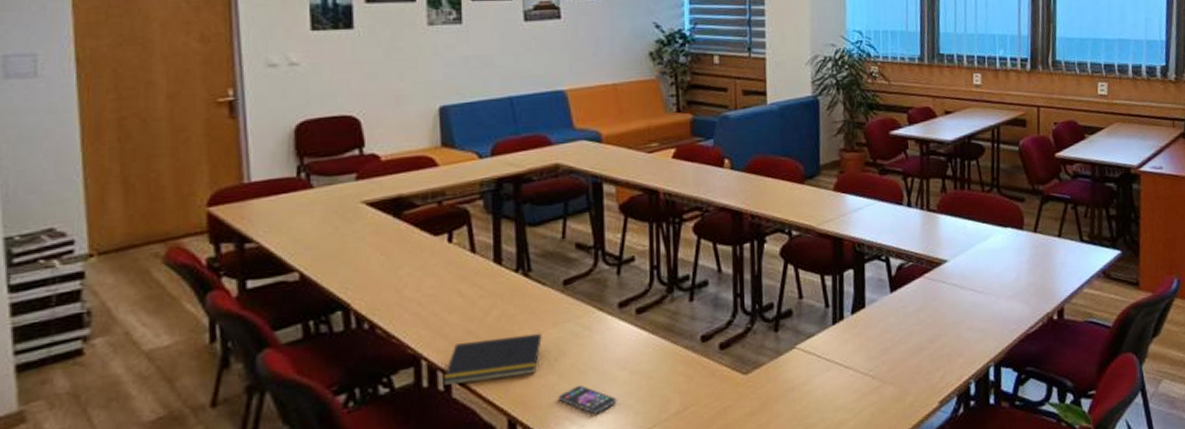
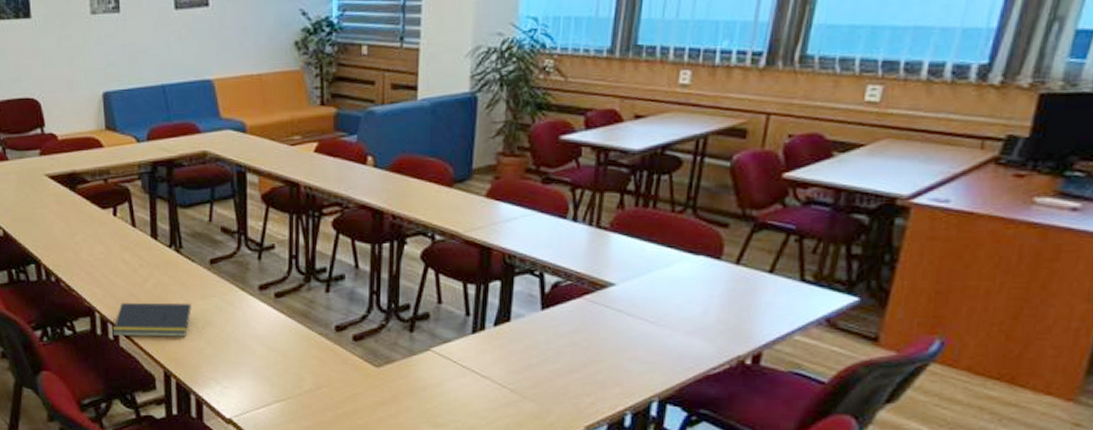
smartphone: present [558,385,618,414] -> none [205,352,257,379]

